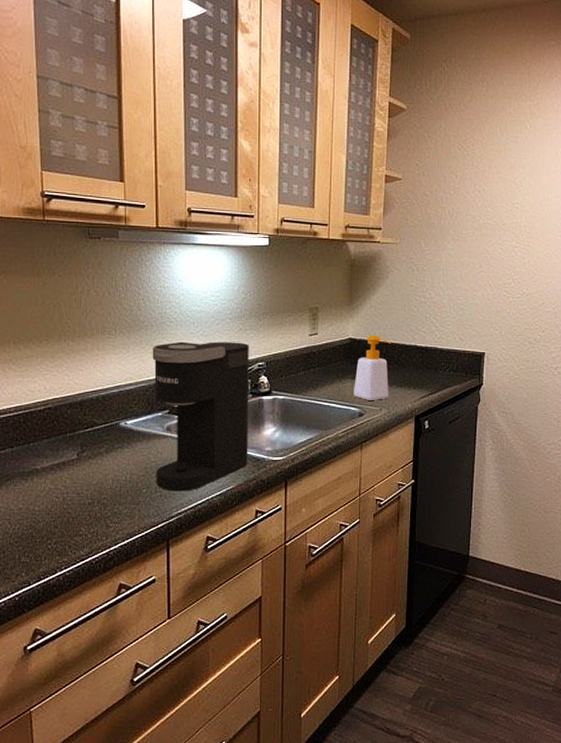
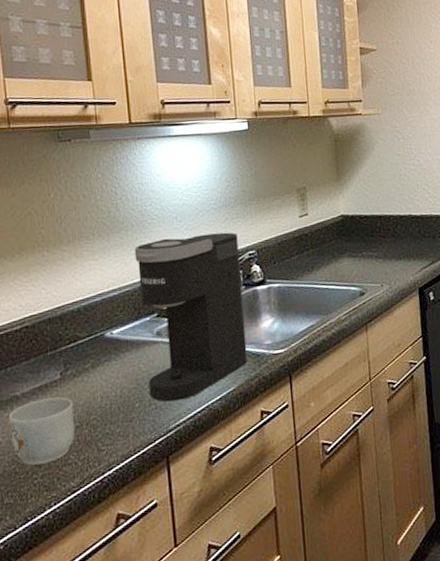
mug: none [29,475,86,532] -> present [8,397,75,466]
soap bottle: present [353,335,391,400] -> none [351,209,389,278]

